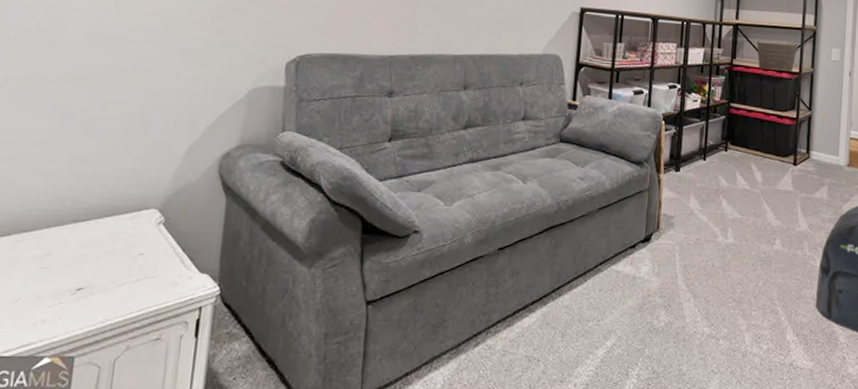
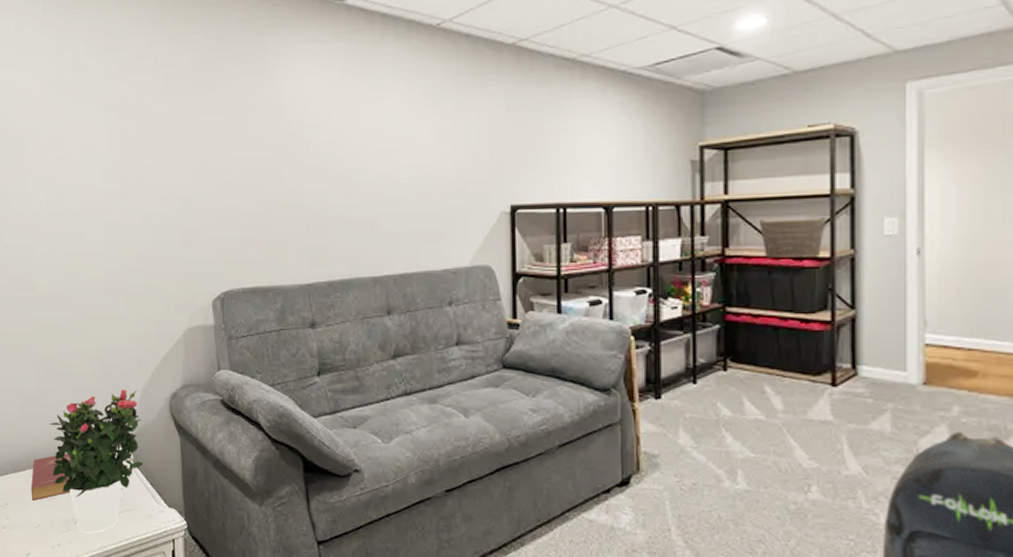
book: none [13,215,80,271] -> present [31,453,72,501]
potted flower: none [49,146,182,306] -> present [49,389,144,533]

